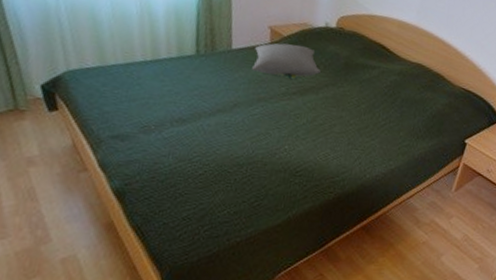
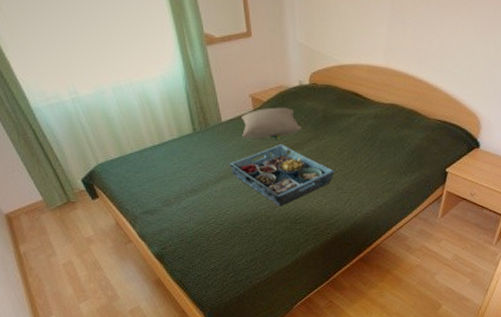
serving tray: none [231,84,350,154] -> present [230,144,336,206]

